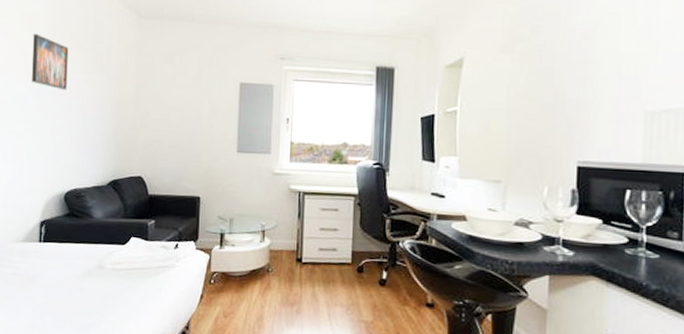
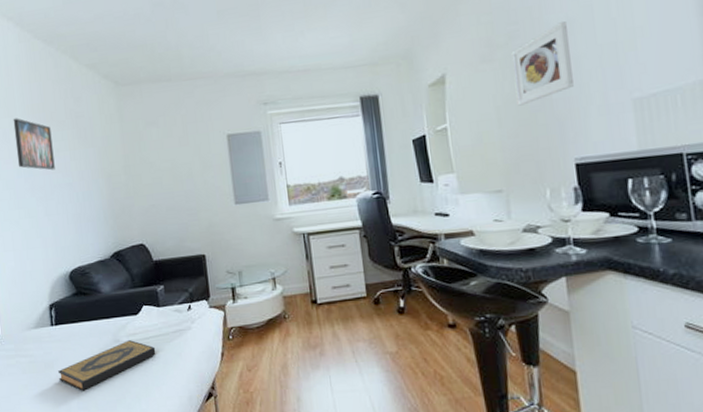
hardback book: none [39,268,138,310] -> present [58,340,156,391]
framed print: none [530,25,592,101] -> present [511,21,574,106]

